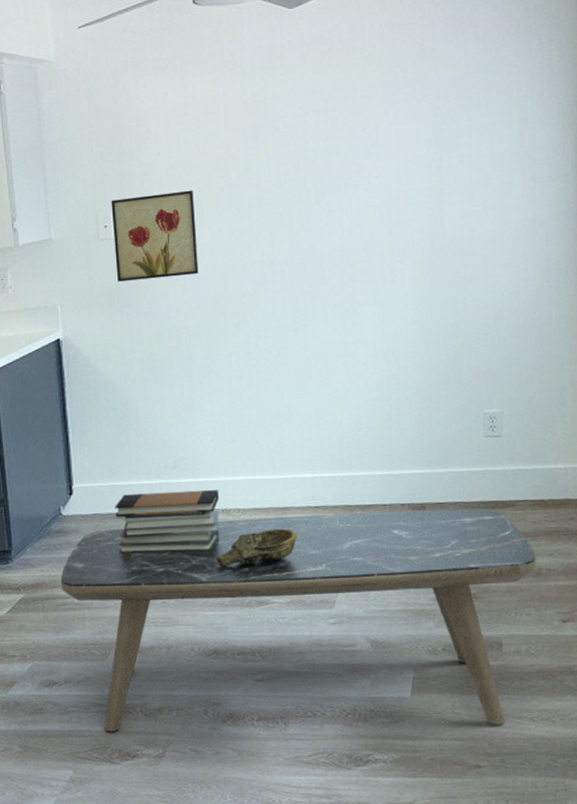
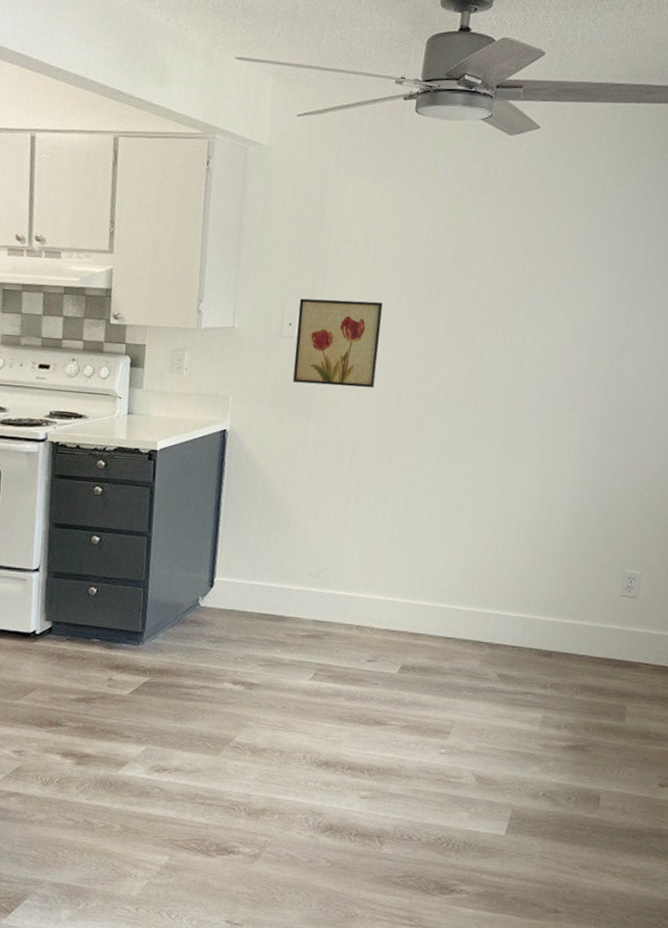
coffee table: present [60,508,536,732] -> none [187,627,648,875]
book stack: present [115,489,220,554] -> none [249,595,357,665]
decorative bowl: present [216,528,298,568] -> none [342,652,425,684]

